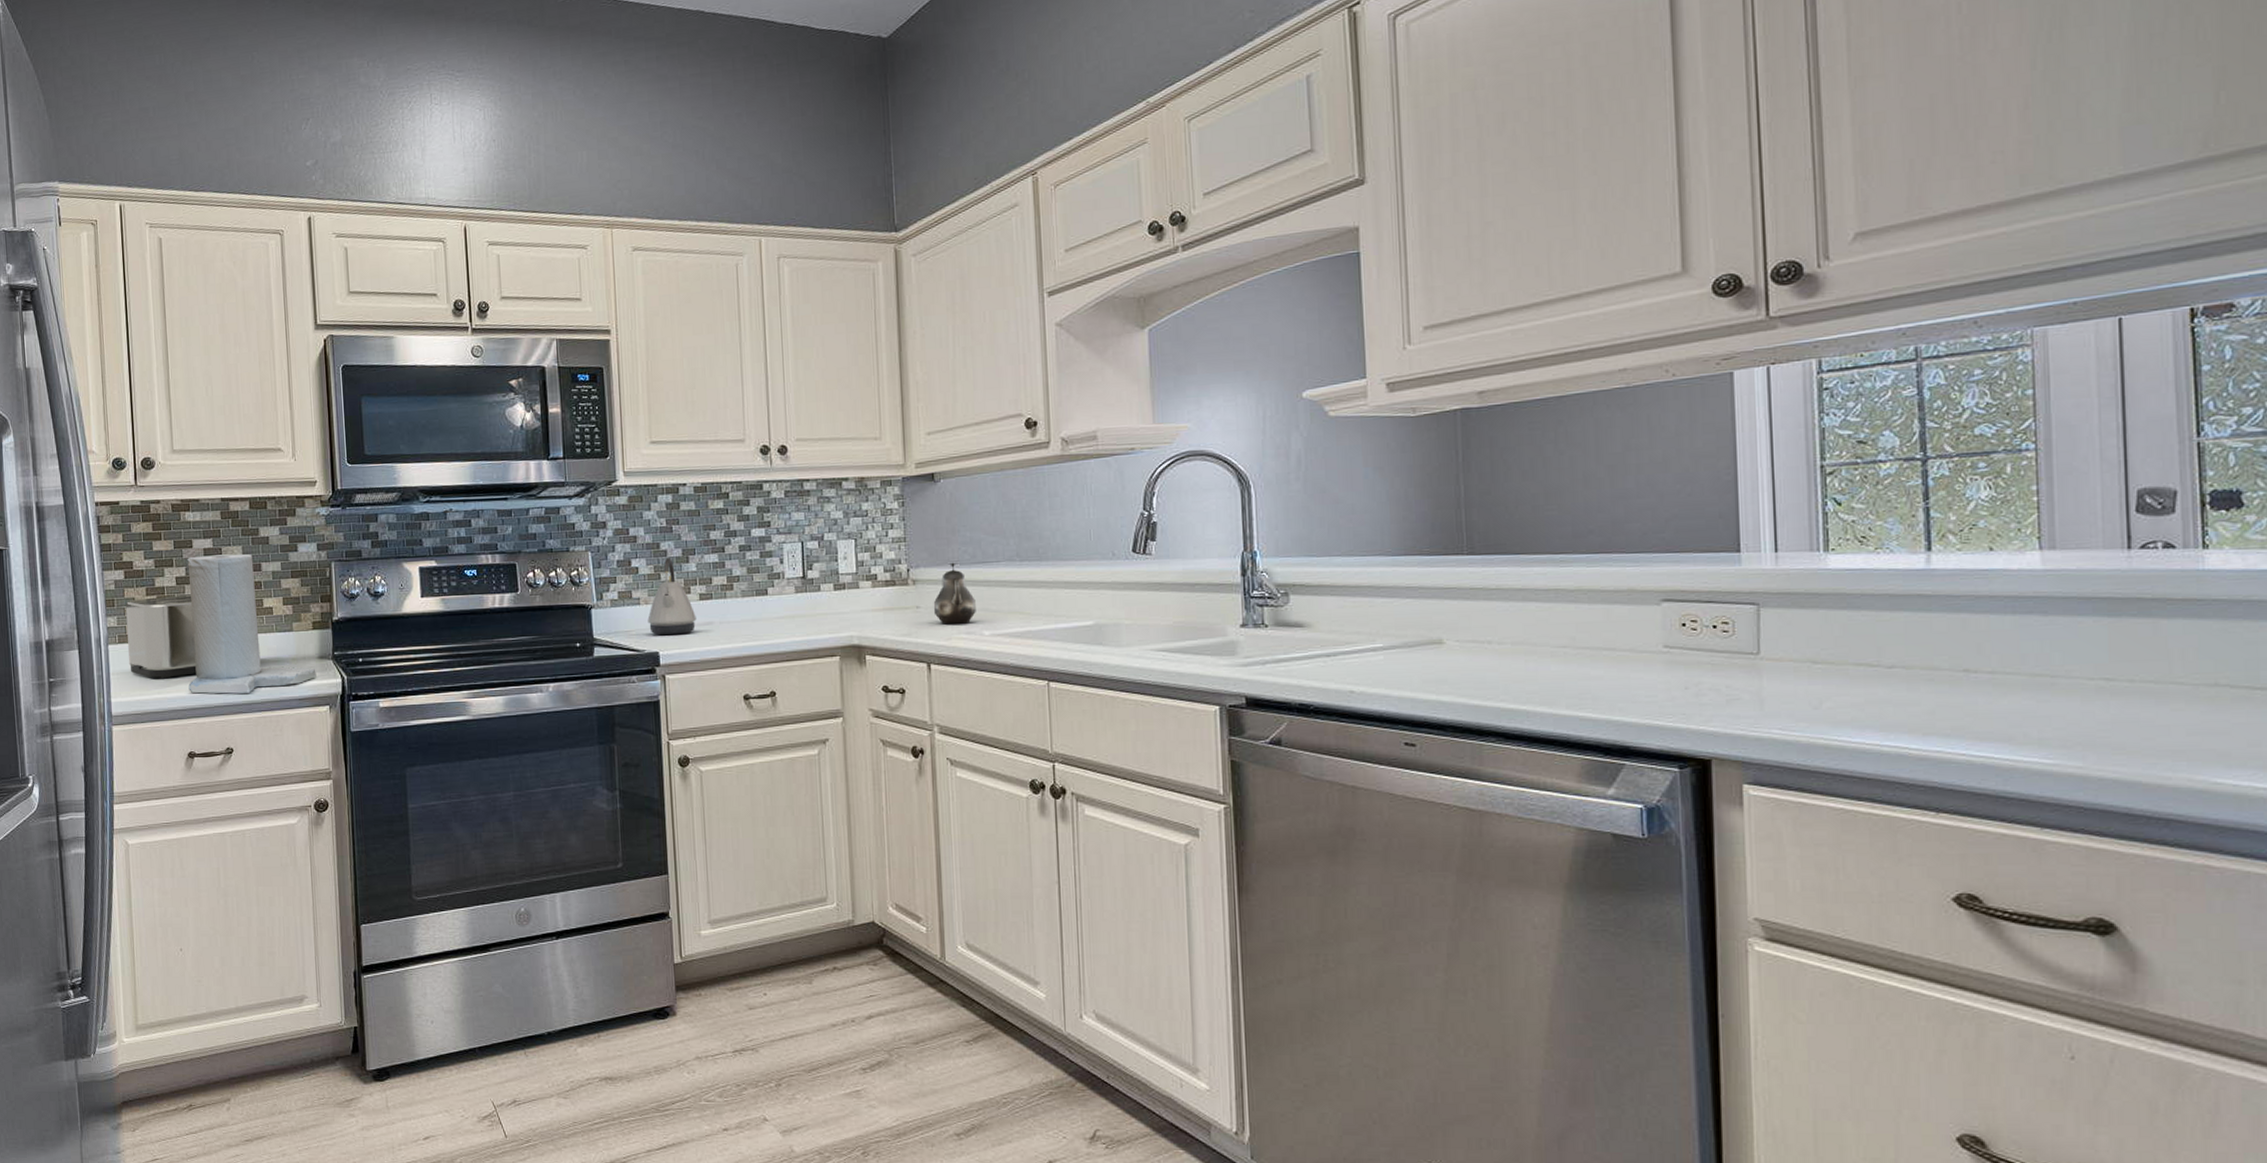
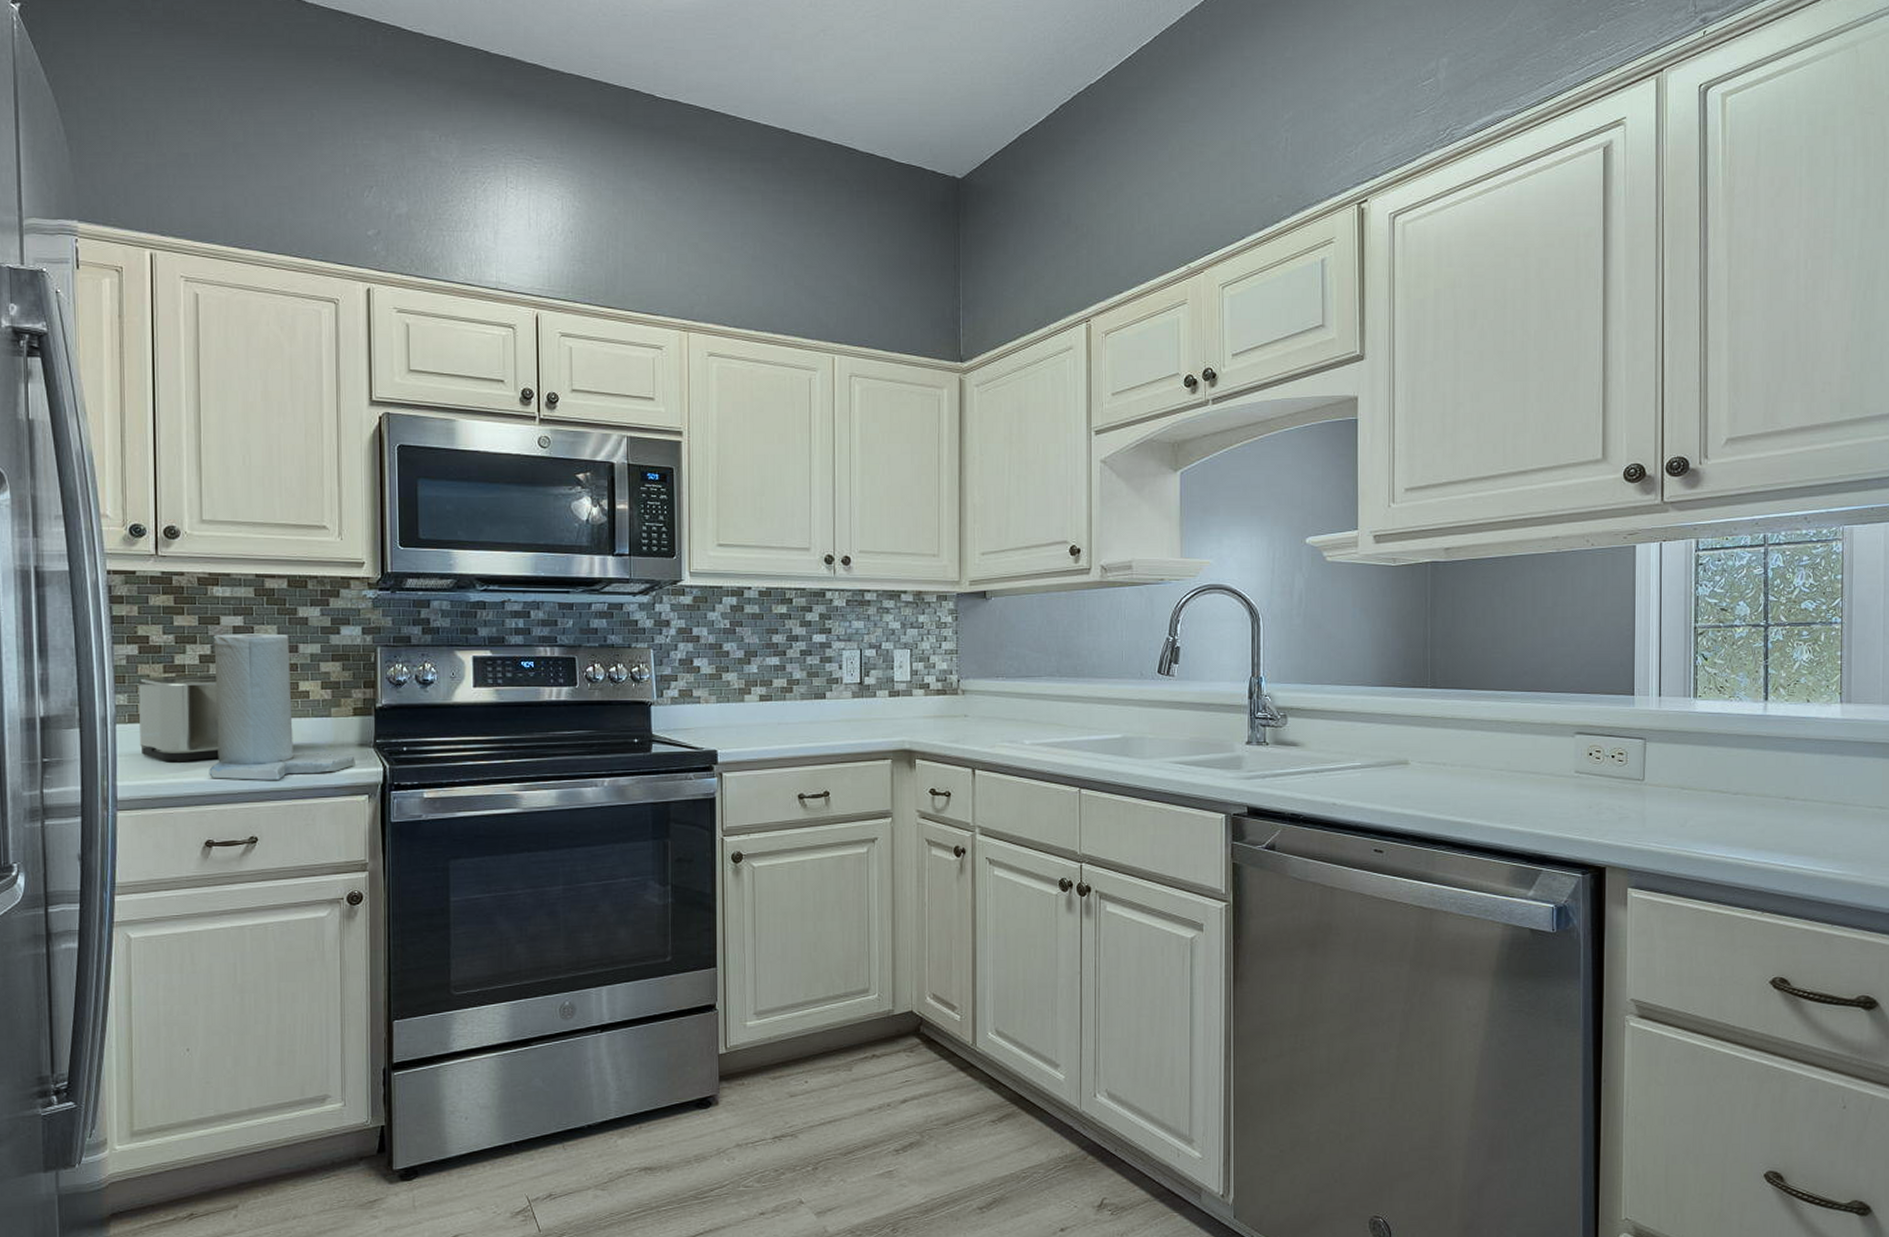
kettle: present [647,557,697,636] -> none [707,658,756,734]
teapot: present [933,562,976,625] -> none [980,675,1018,733]

